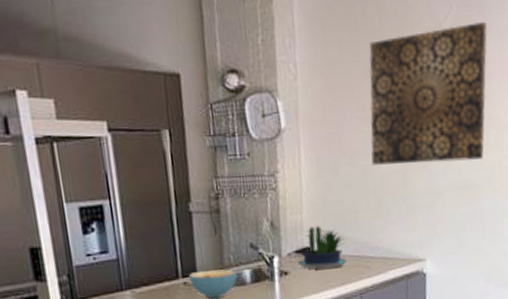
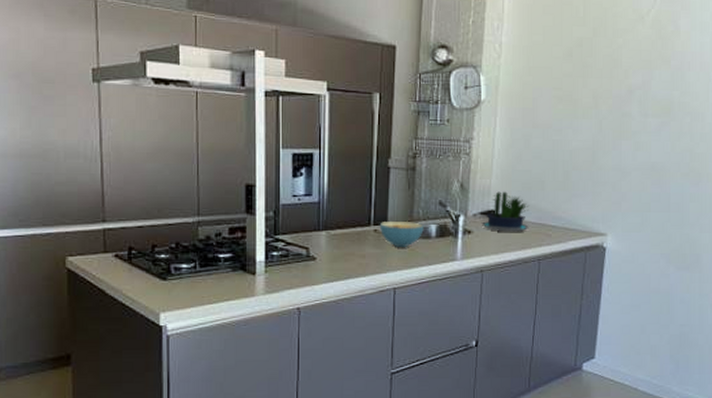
wall art: present [369,21,488,165] -> none [562,17,689,145]

